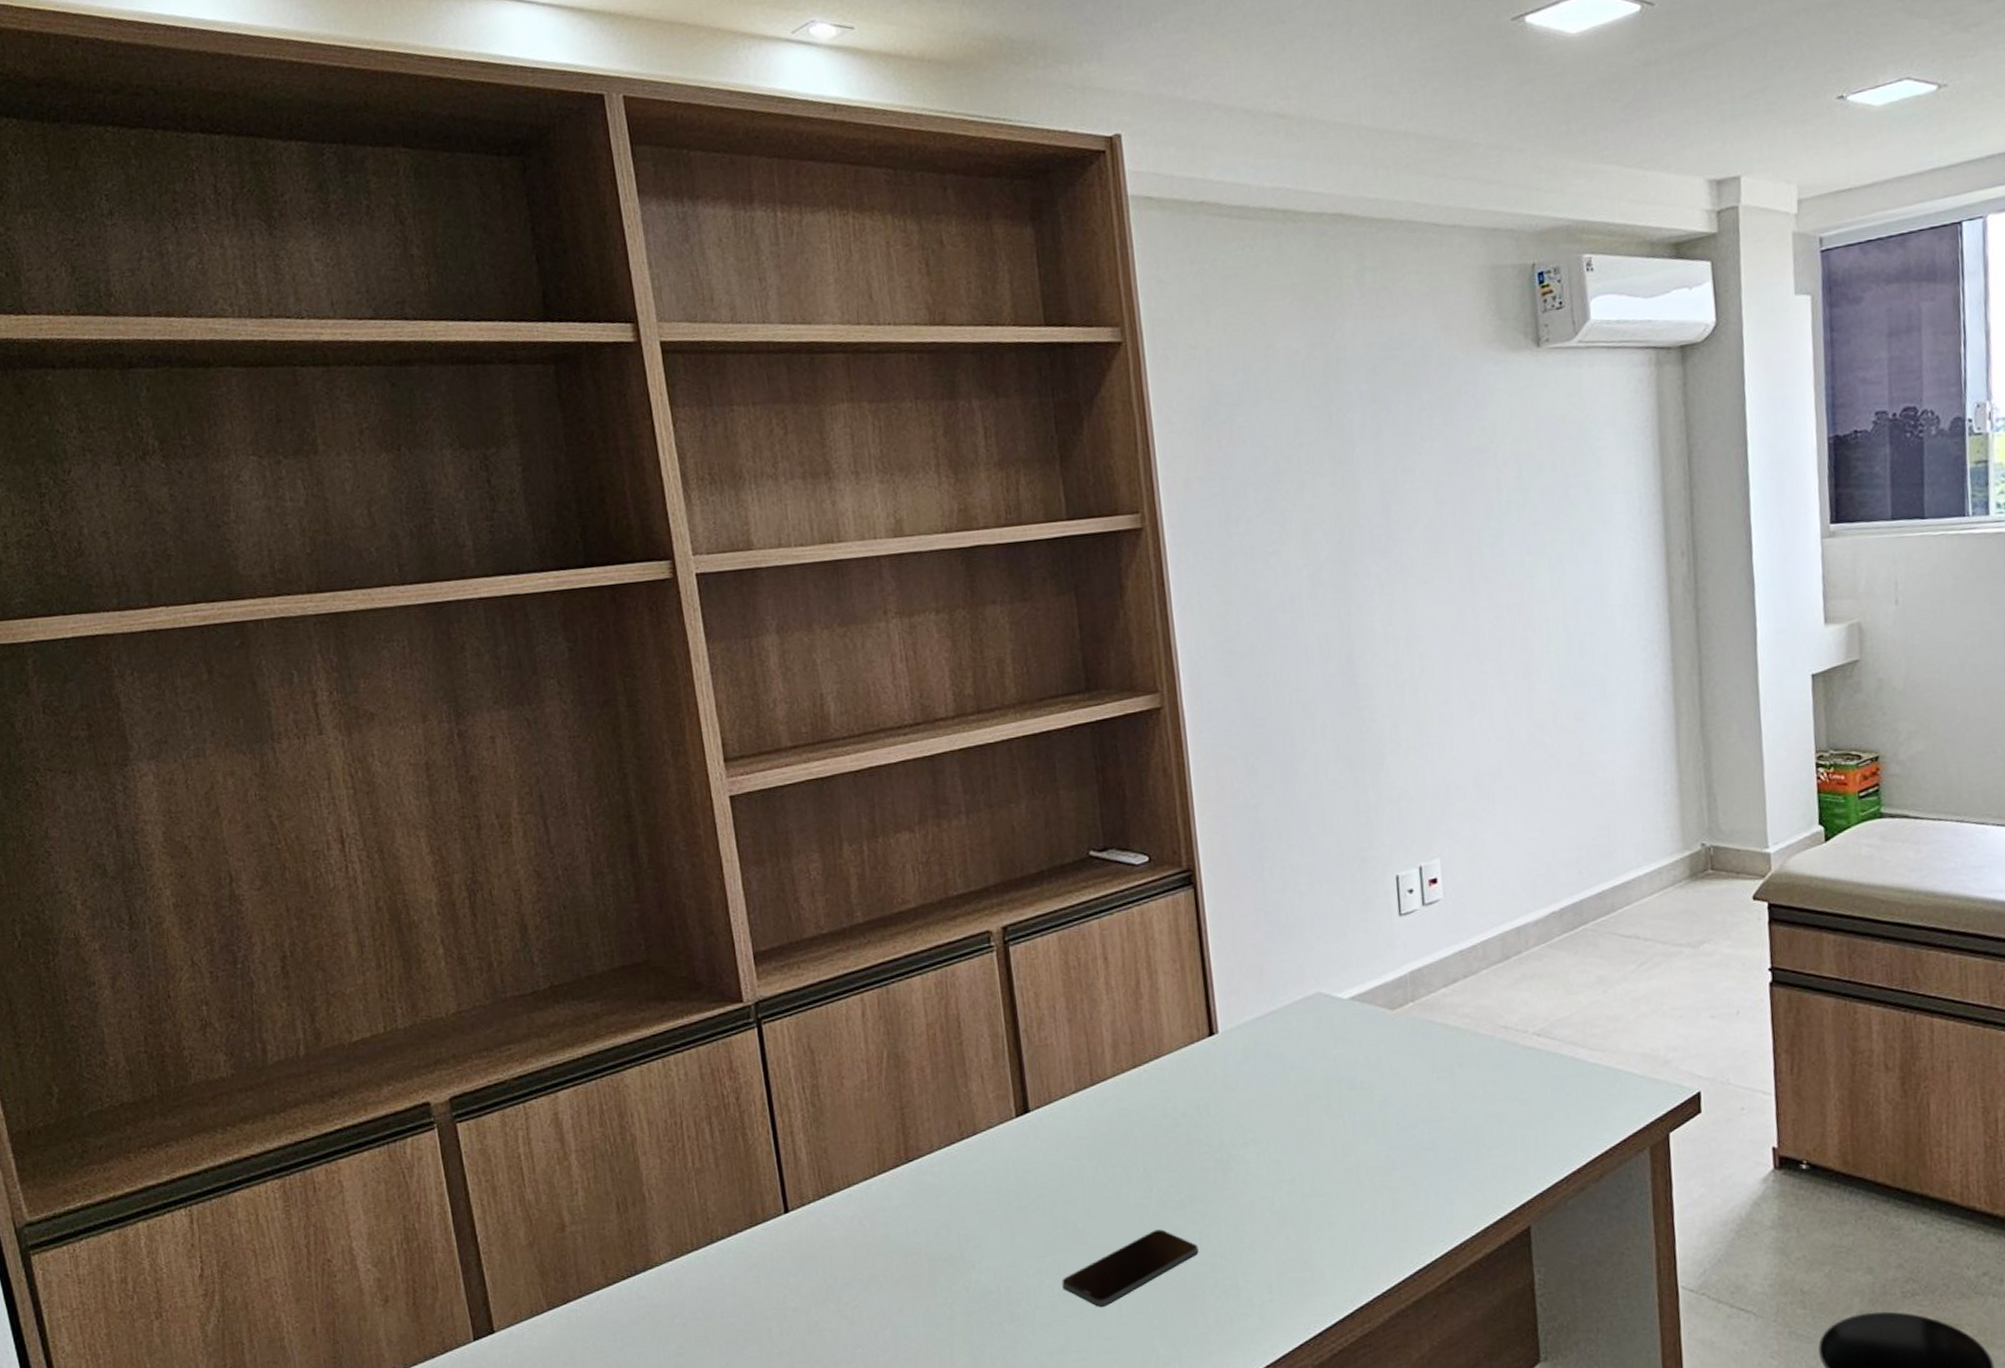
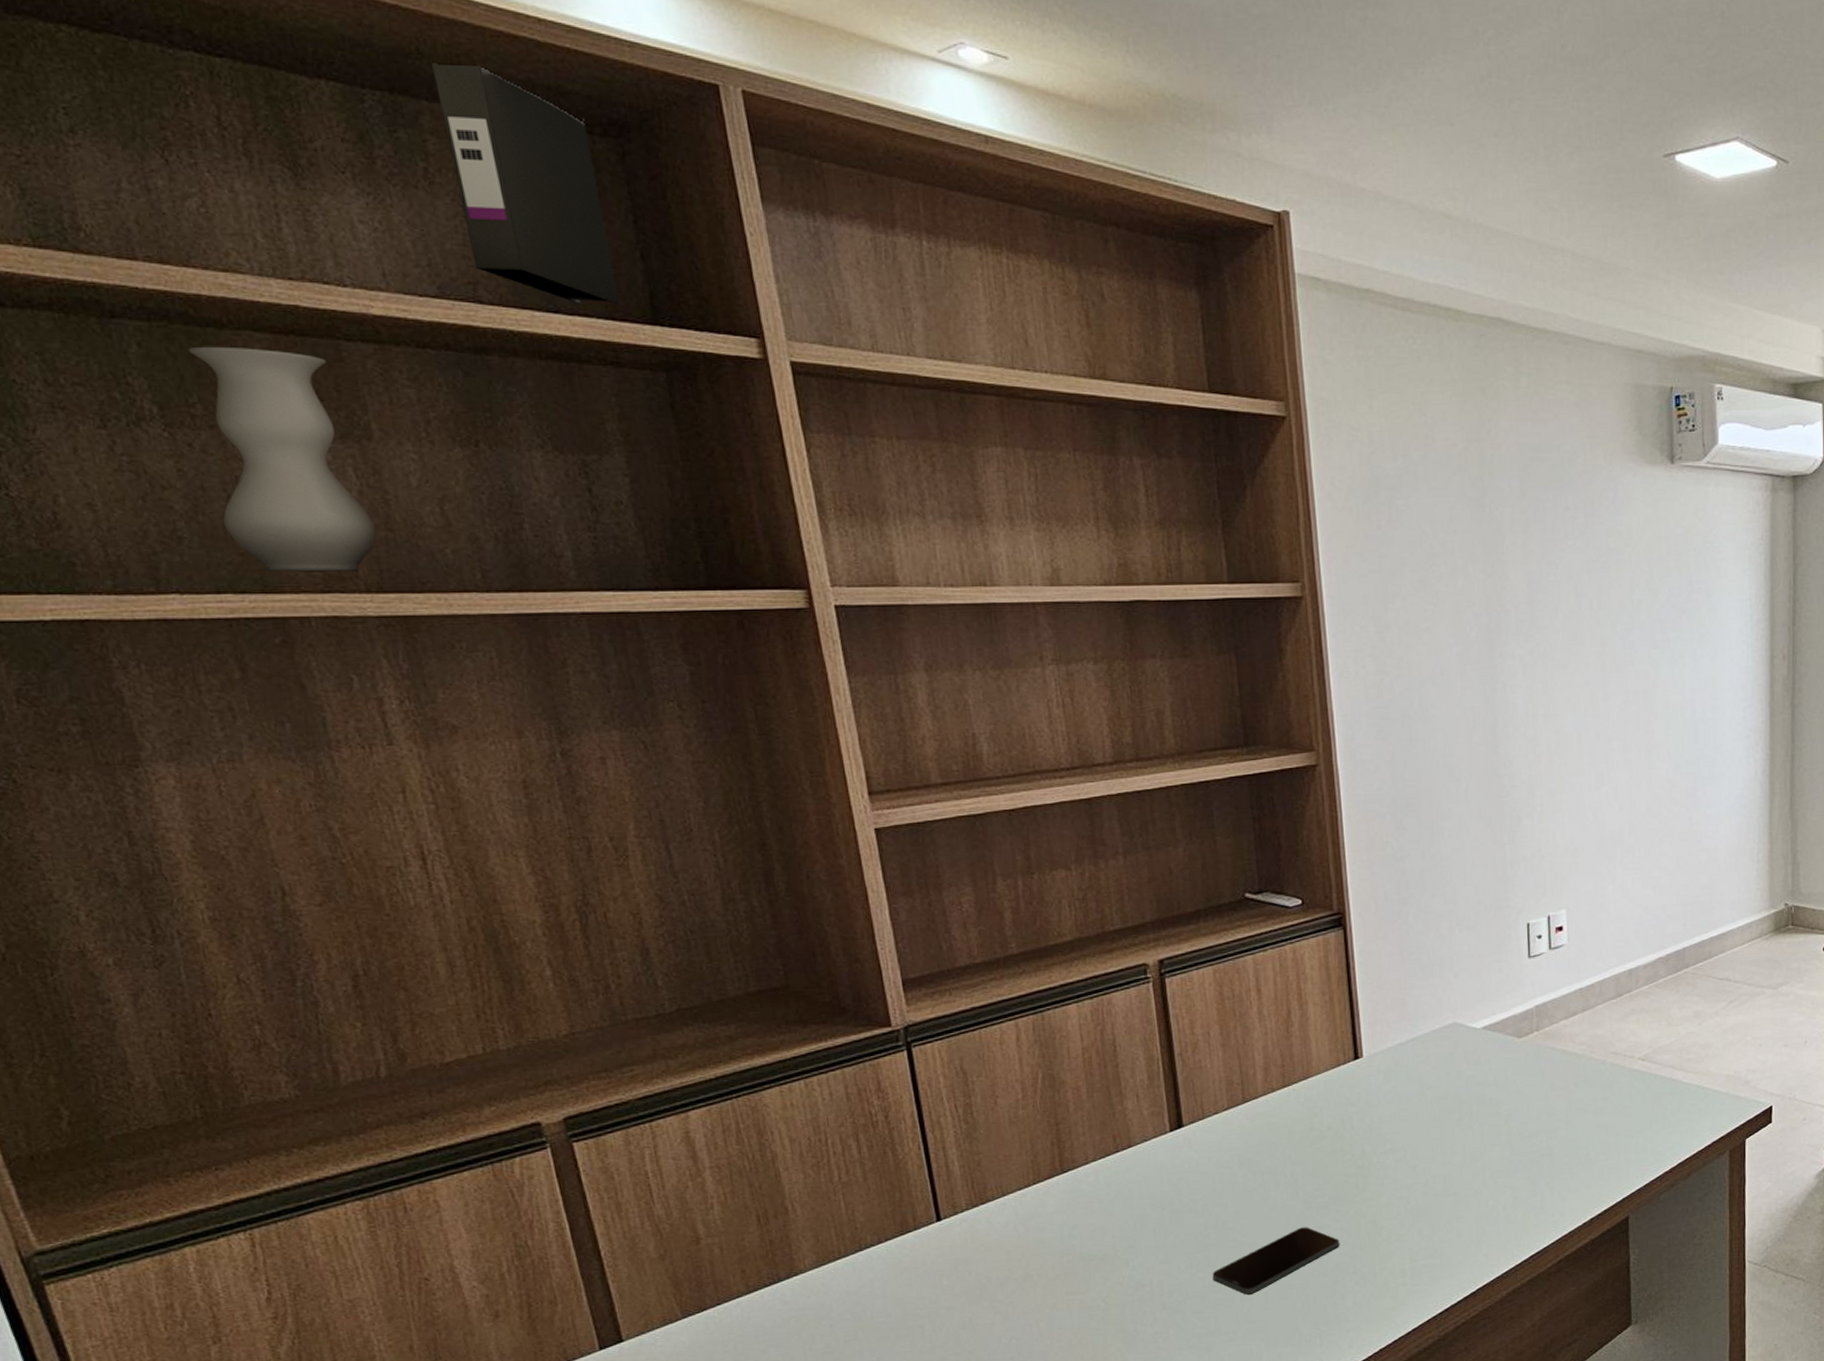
vase: none [182,381,318,580] -> present [186,346,378,572]
binder: none [375,109,519,310] -> present [430,60,621,305]

